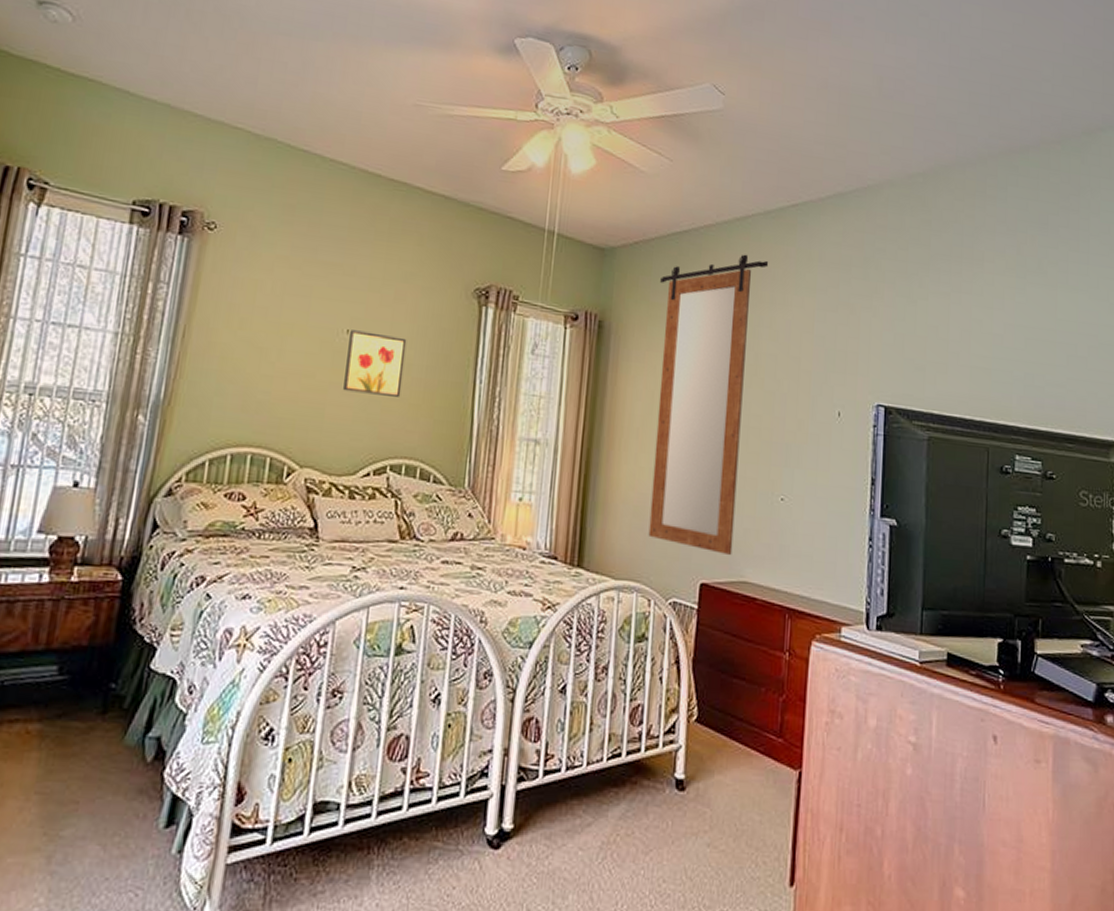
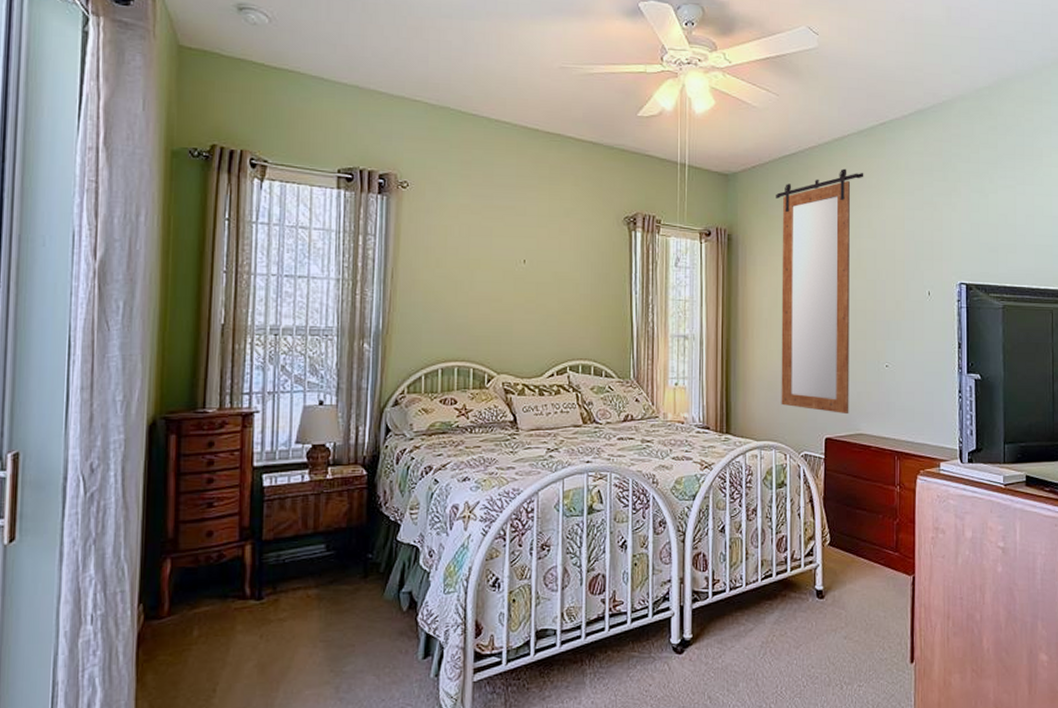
wall art: present [343,330,407,397] -> none [526,260,573,311]

